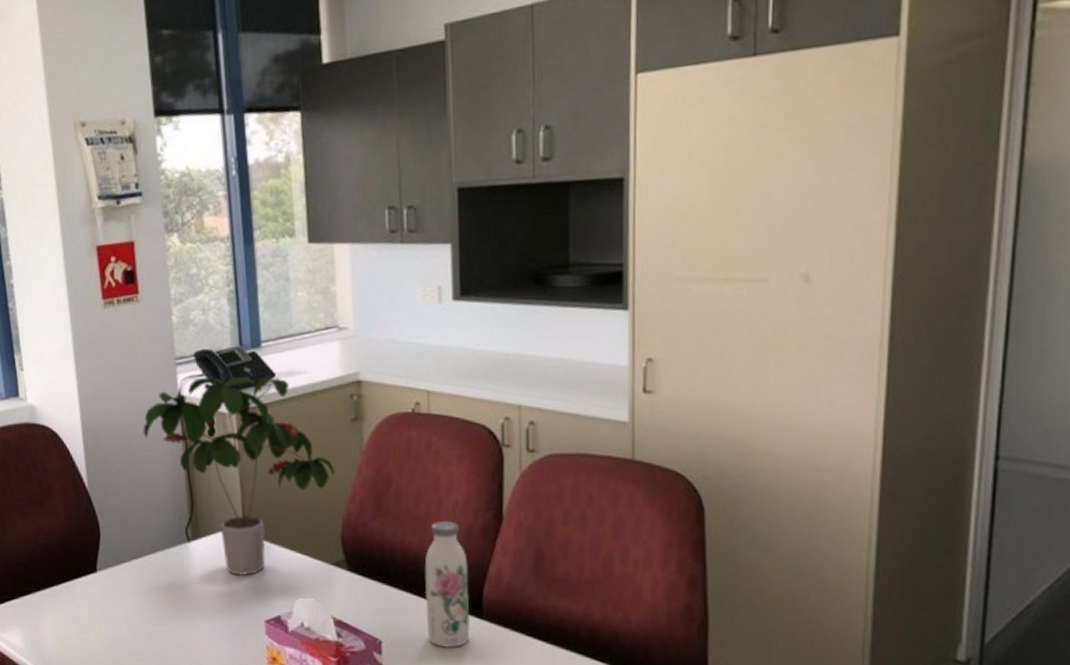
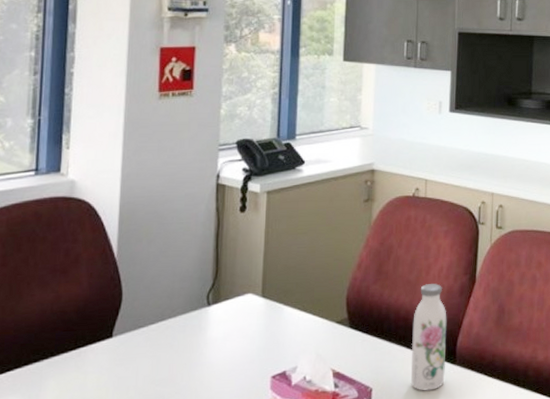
potted plant: present [143,375,336,575] -> none [179,161,347,336]

